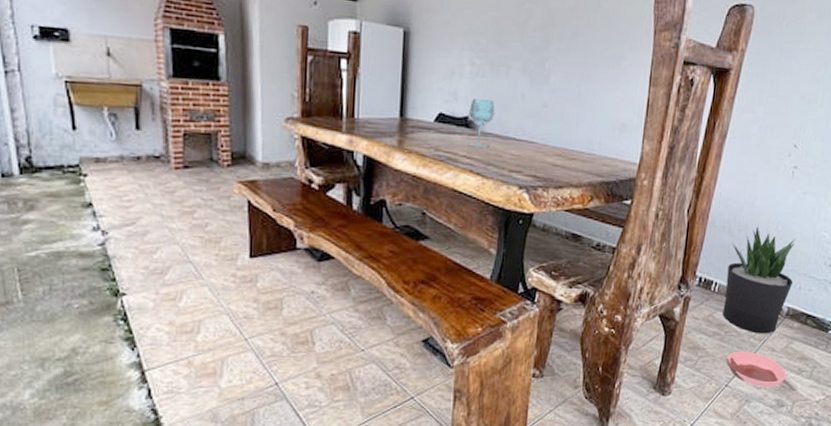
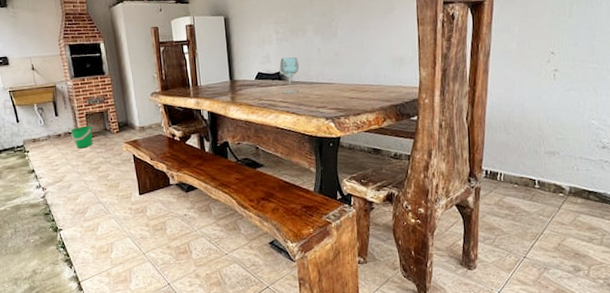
bucket: none [157,149,192,182] -> present [70,125,93,149]
planter: present [722,226,795,334] -> none [509,123,570,212]
pet bowl: present [726,351,798,391] -> none [521,227,591,257]

